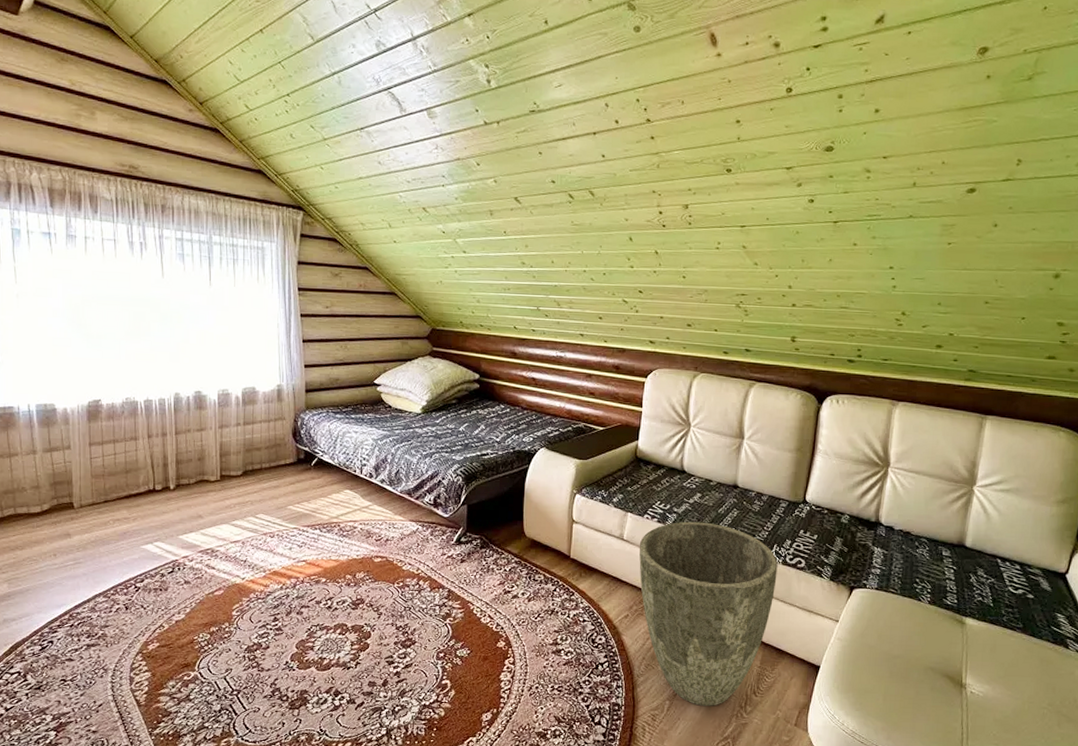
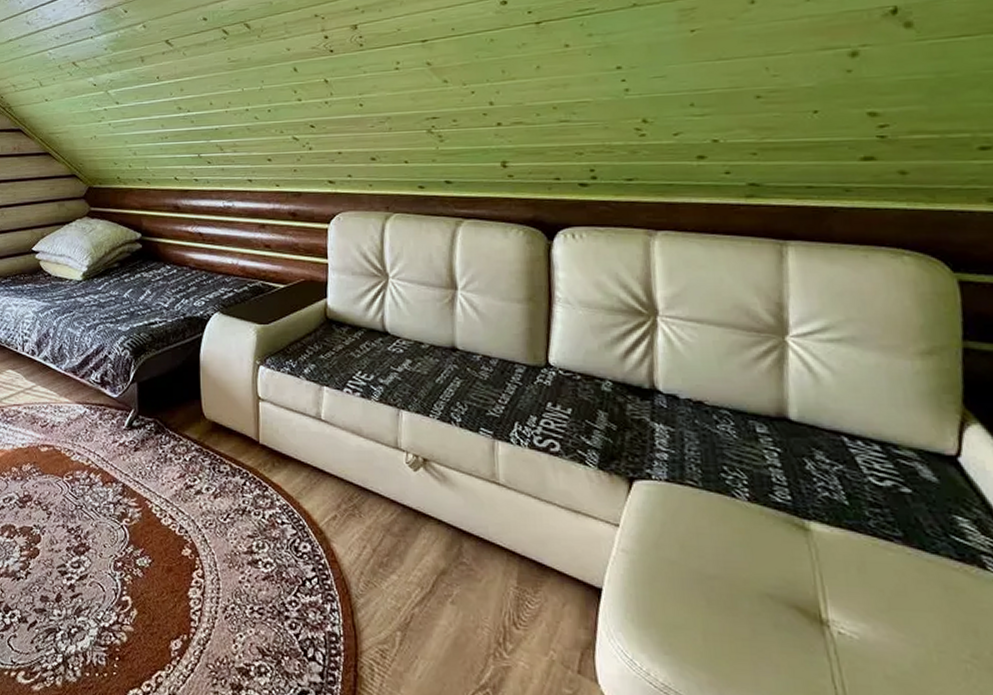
planter pot: present [639,521,778,706] -> none [341,395,525,641]

